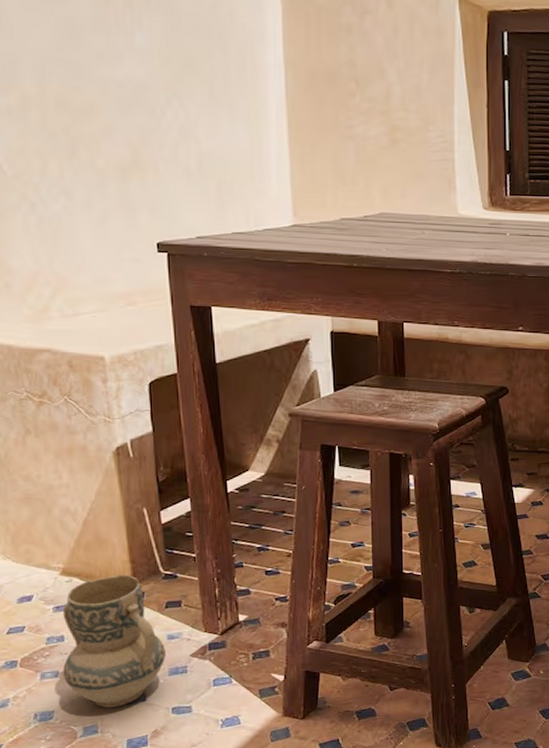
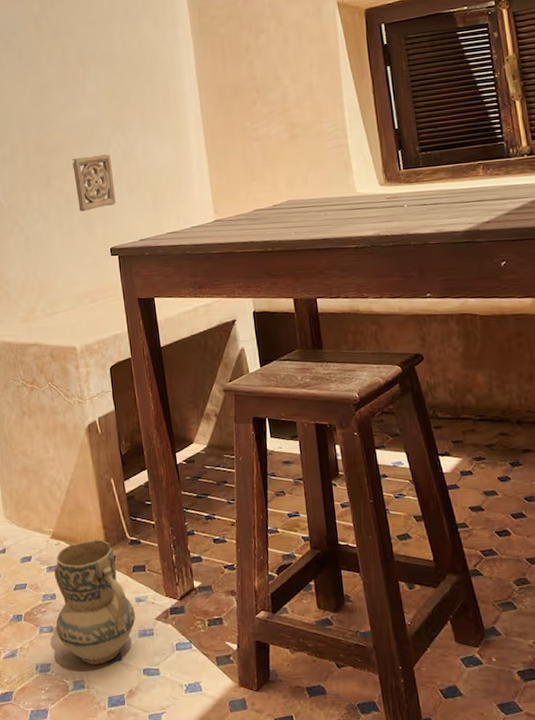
wall ornament: none [110,125,168,194] -> present [72,154,116,212]

